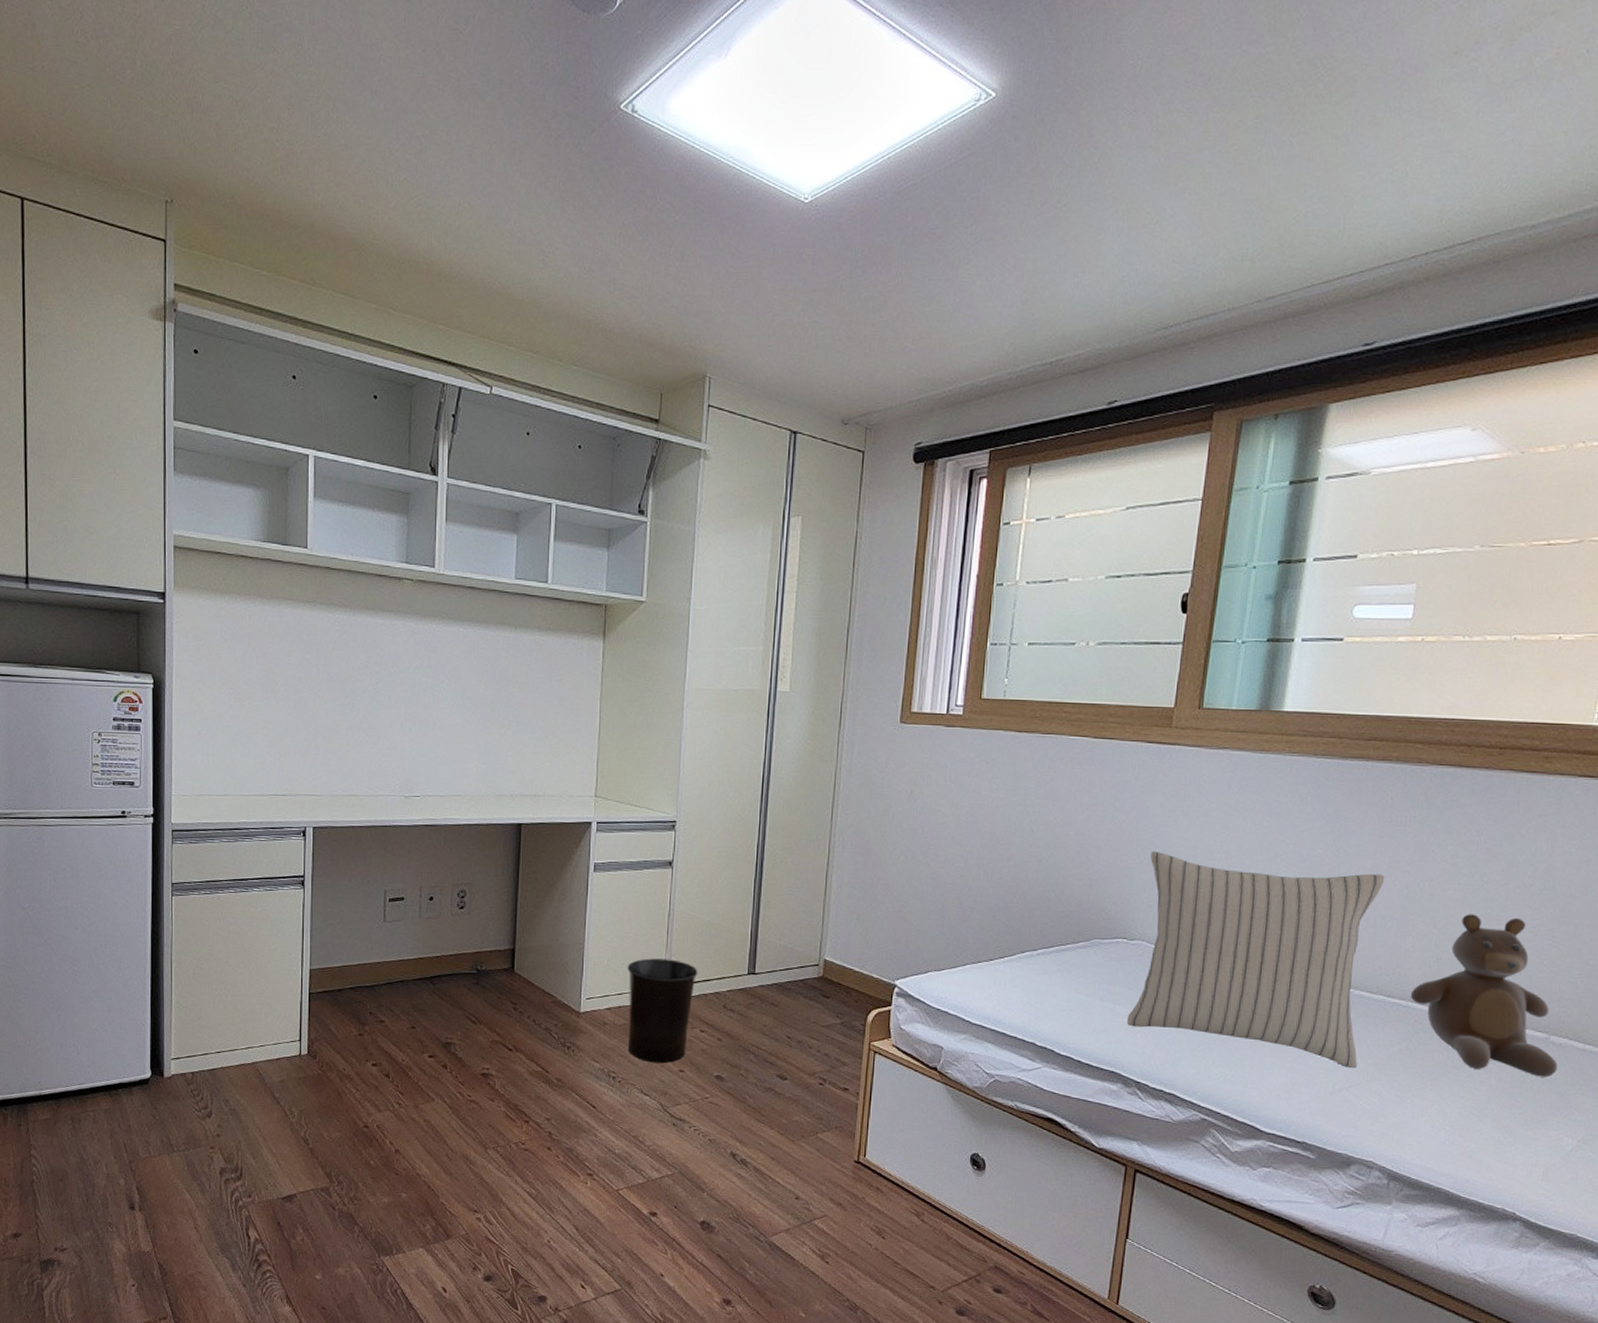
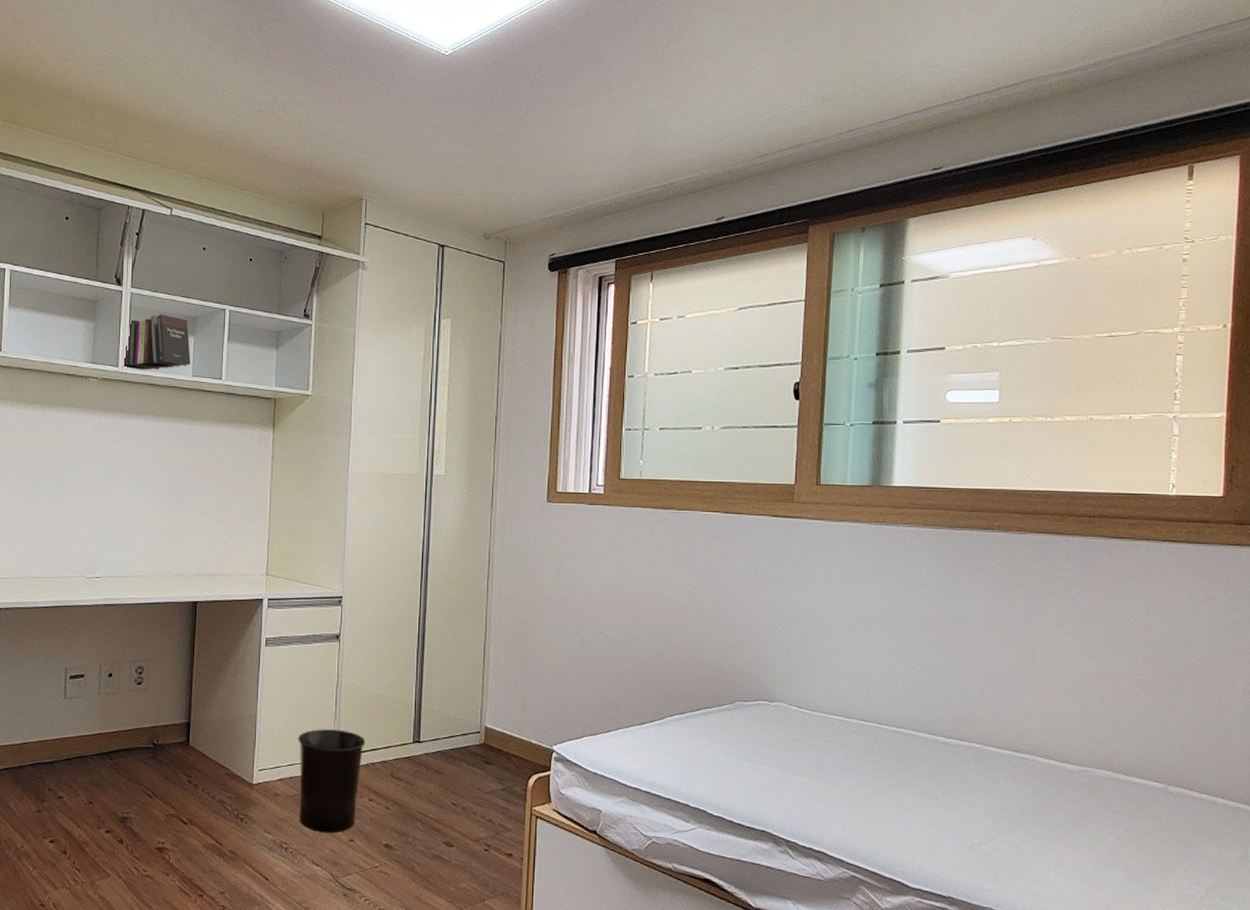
books: none [438,508,513,572] -> present [122,314,191,370]
pillow: present [1127,851,1385,1069] -> none [773,617,1000,823]
teddy bear: present [1410,914,1558,1078] -> none [1034,671,1178,827]

